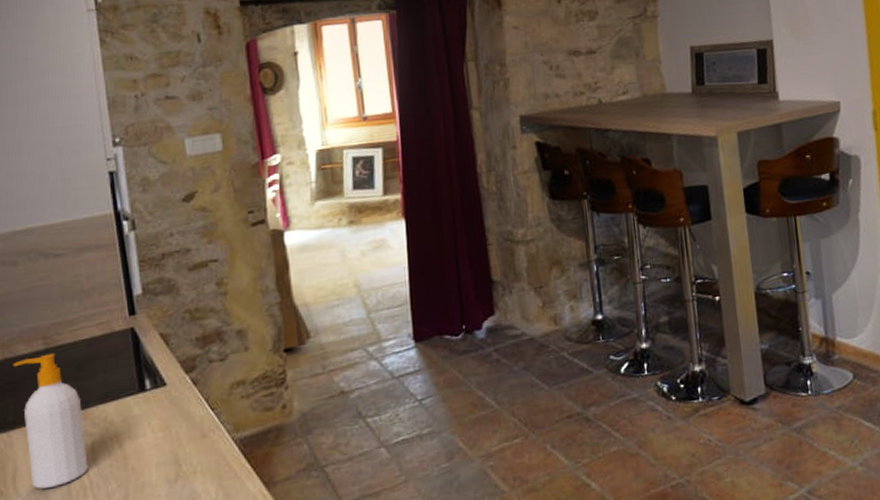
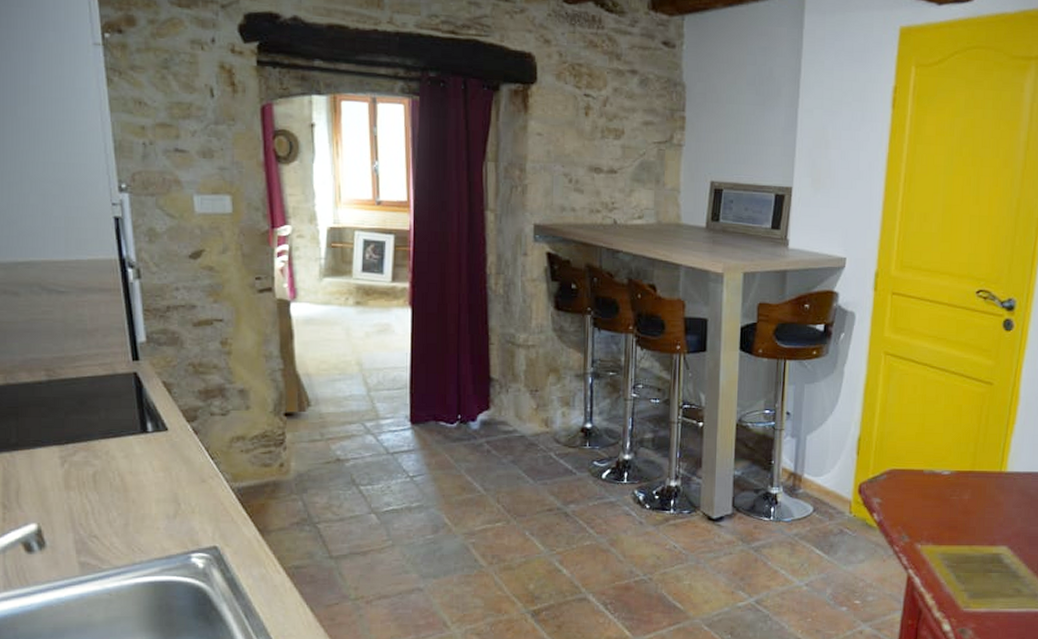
soap bottle: present [13,353,88,489] -> none [16,385,90,507]

